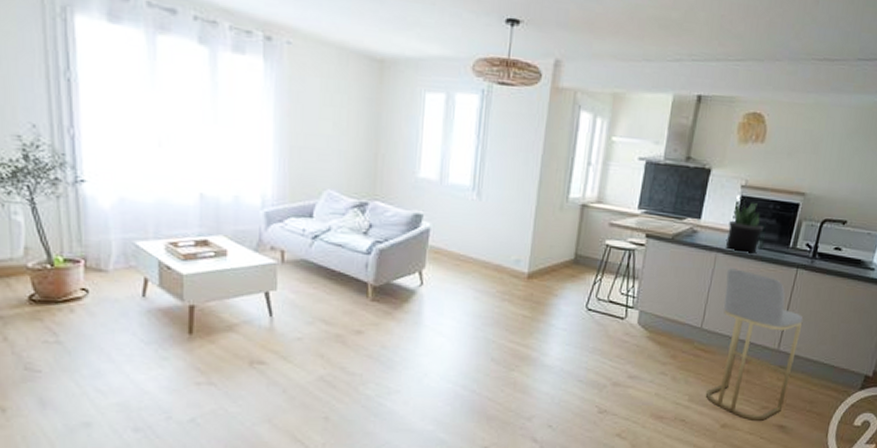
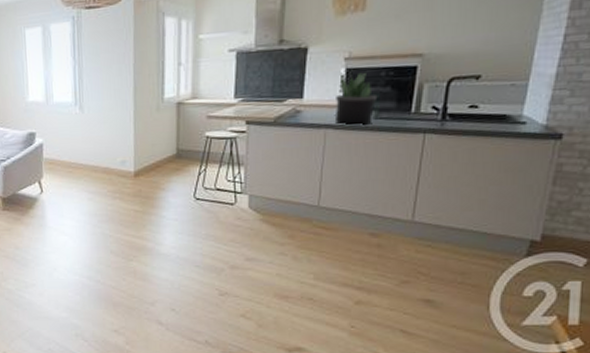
bar stool: present [706,268,804,421] -> none [334,142,440,296]

